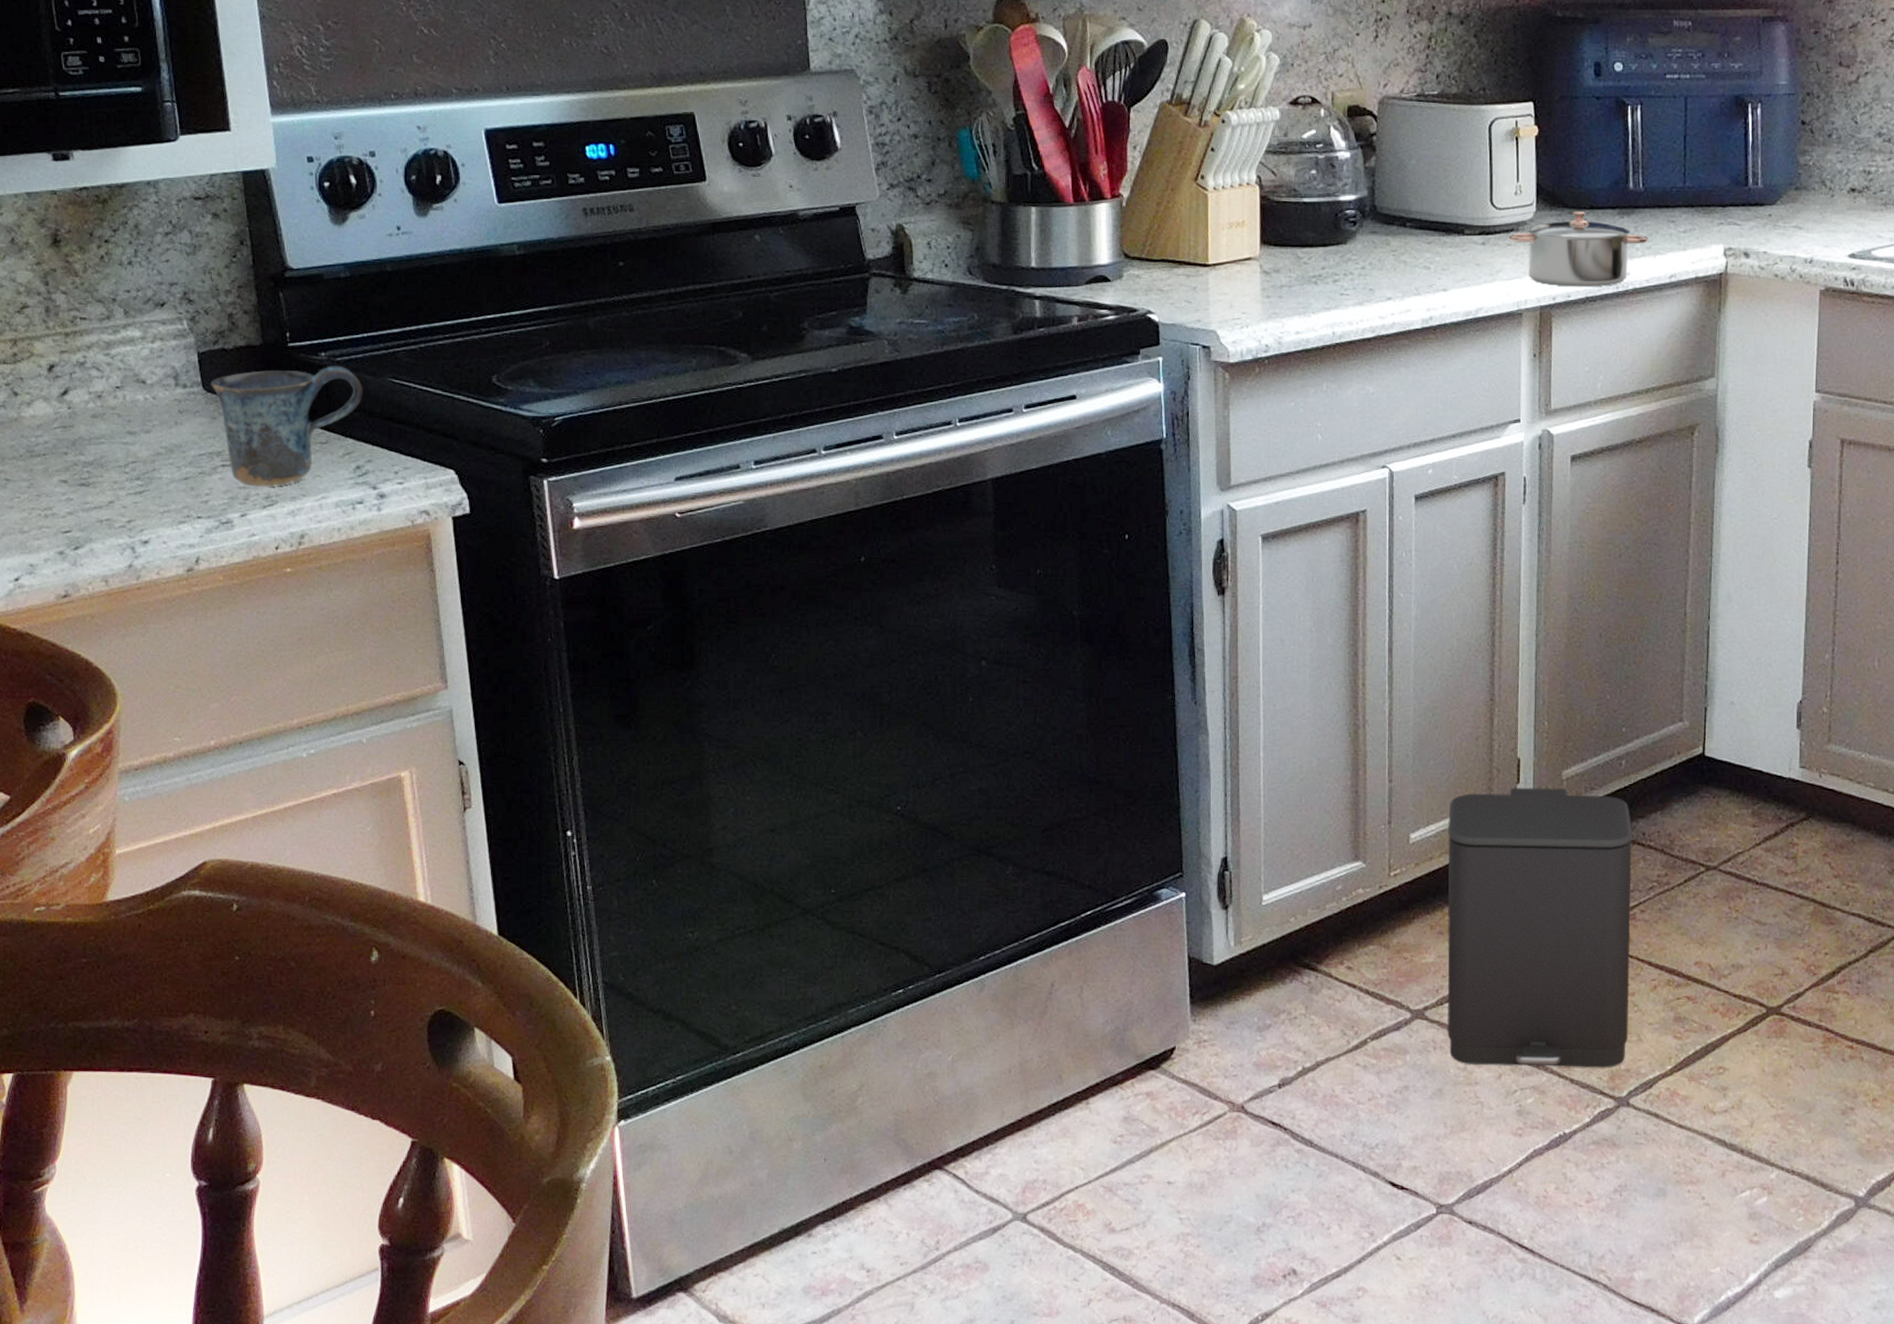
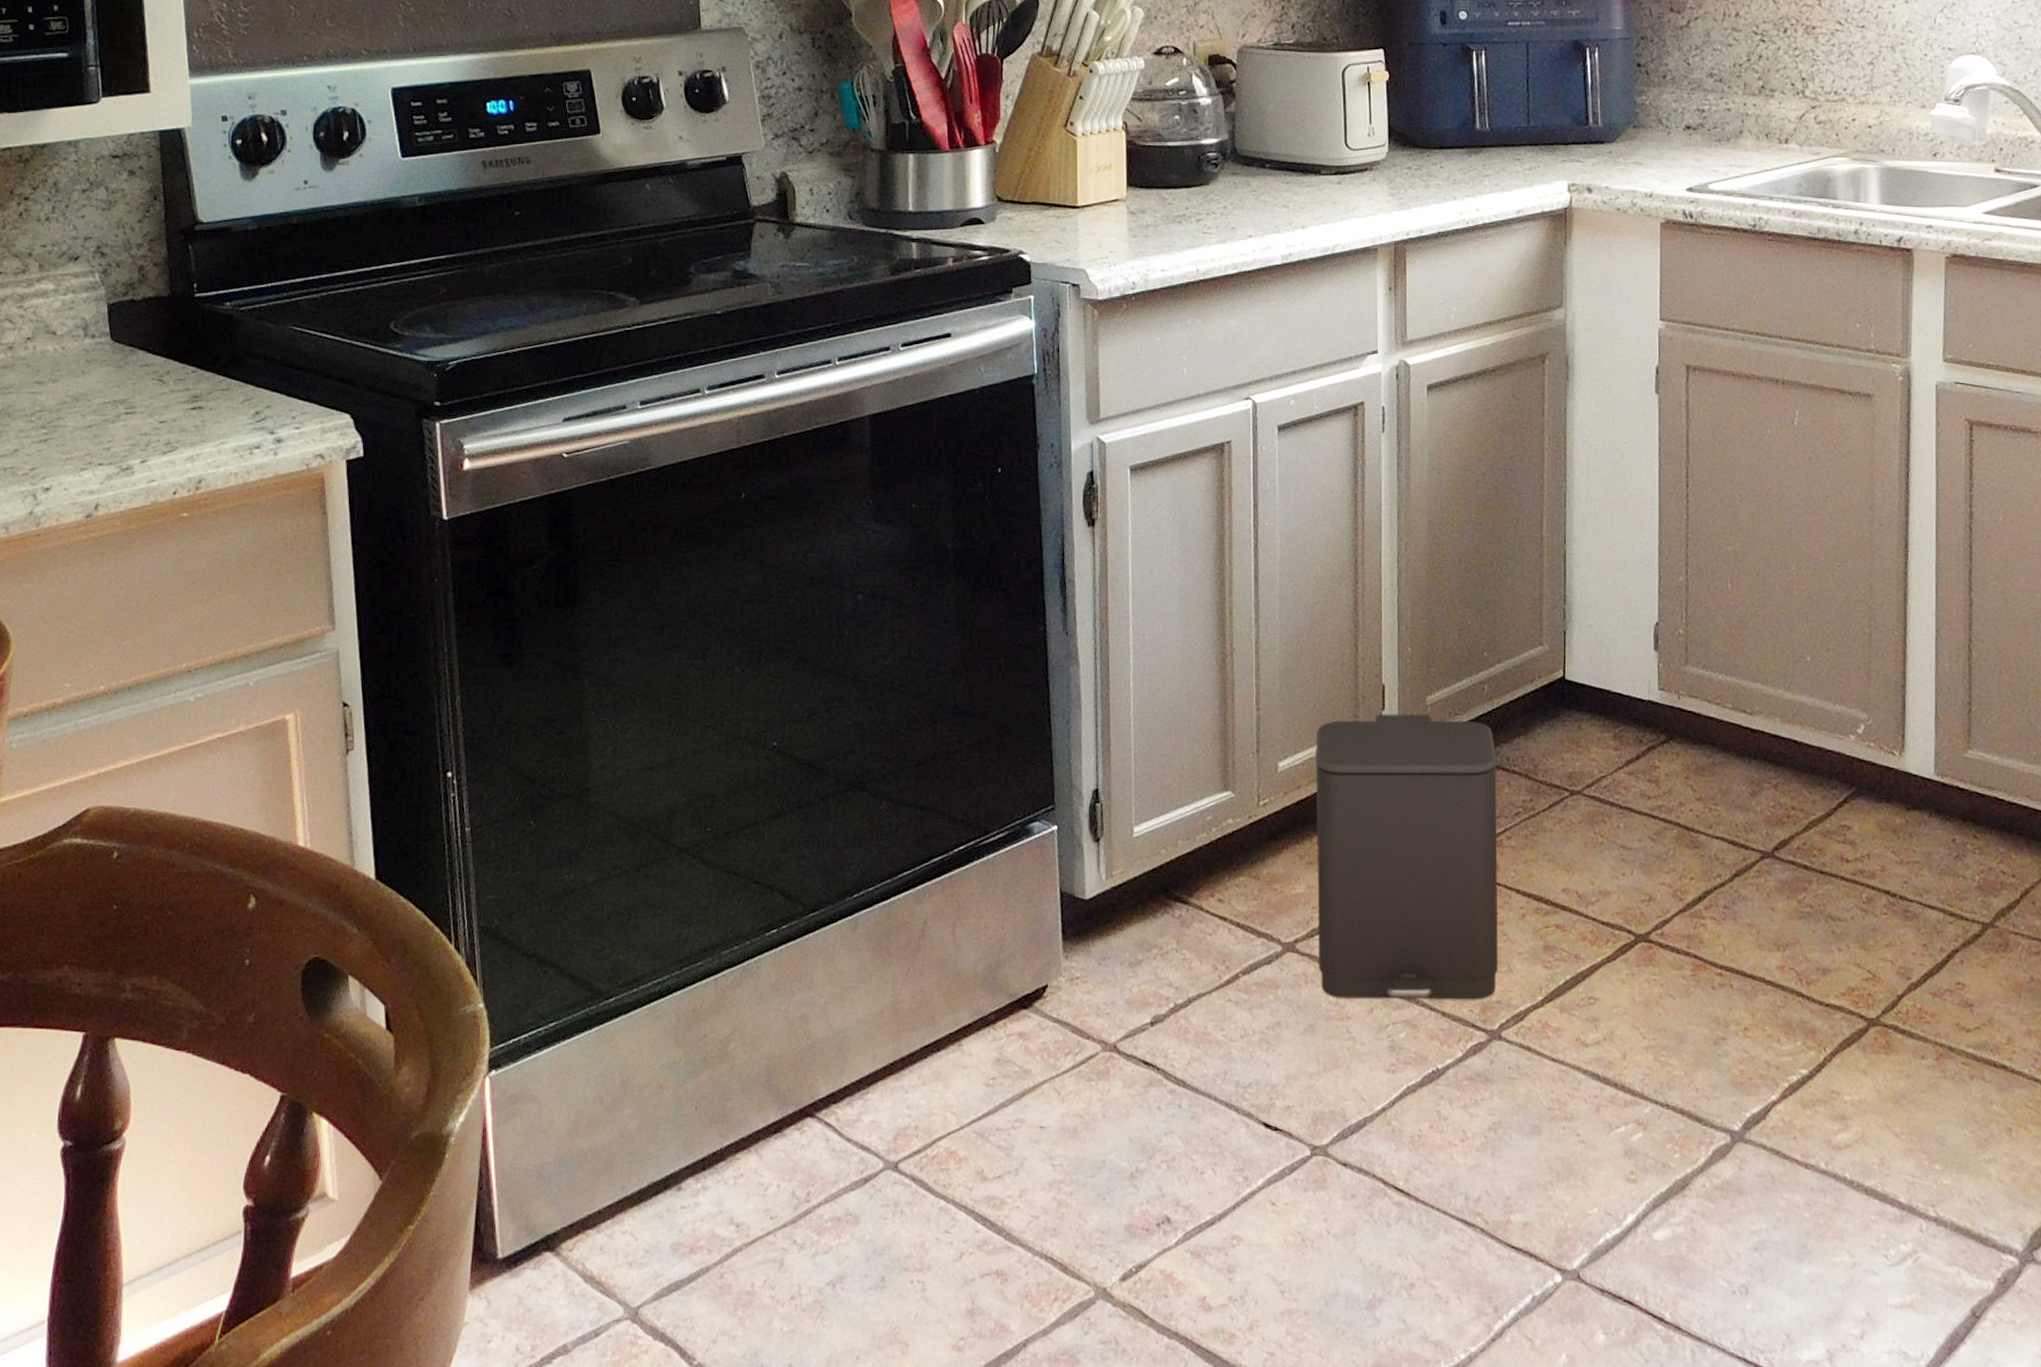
mug: present [211,366,363,487] -> none [118,315,265,434]
cooking pot: present [1509,211,1649,287] -> none [1363,151,1496,223]

